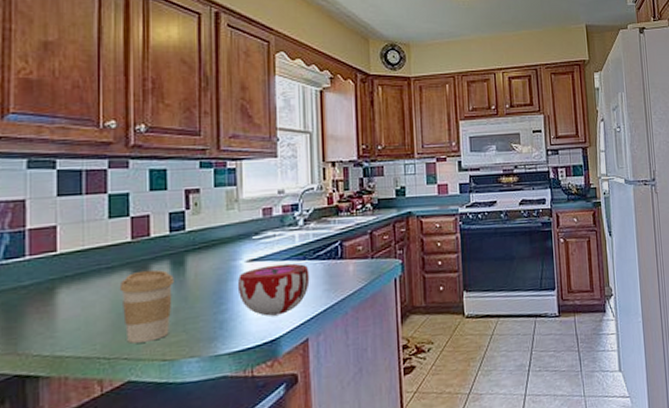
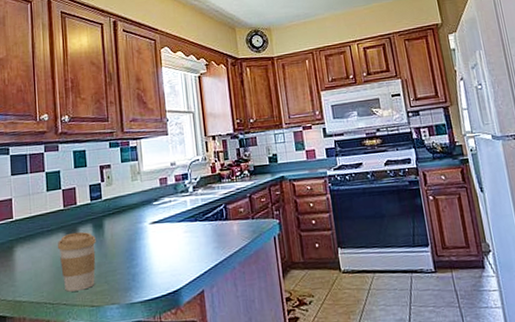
decorative bowl: present [237,263,310,317] -> none [144,224,202,271]

